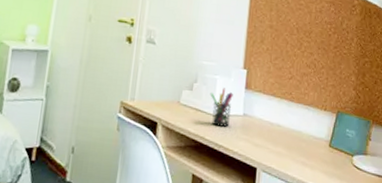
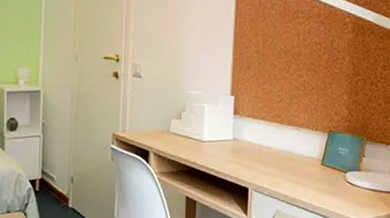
pen holder: present [210,88,233,127] -> none [198,115,222,152]

